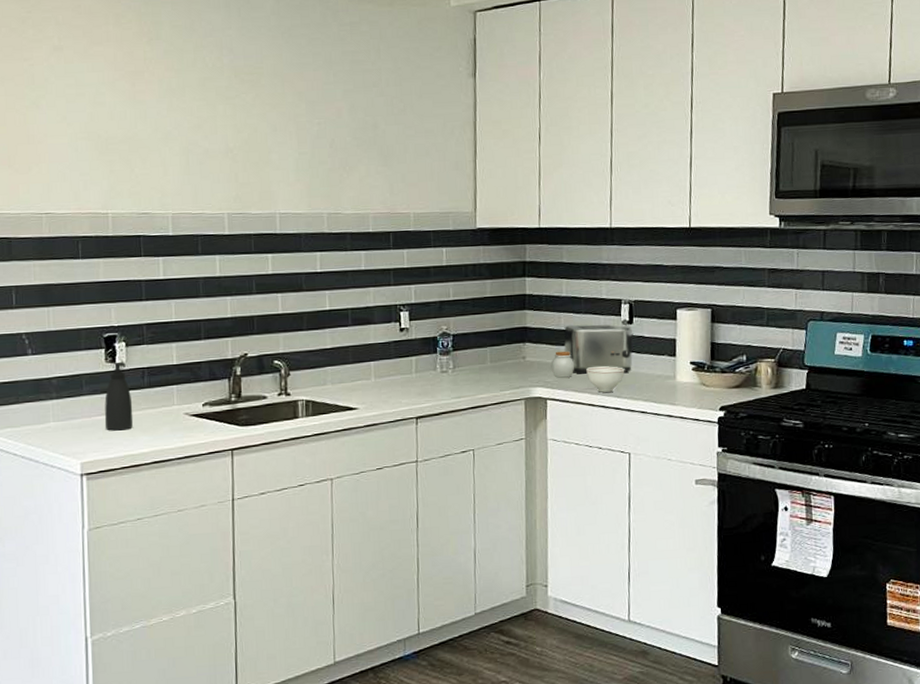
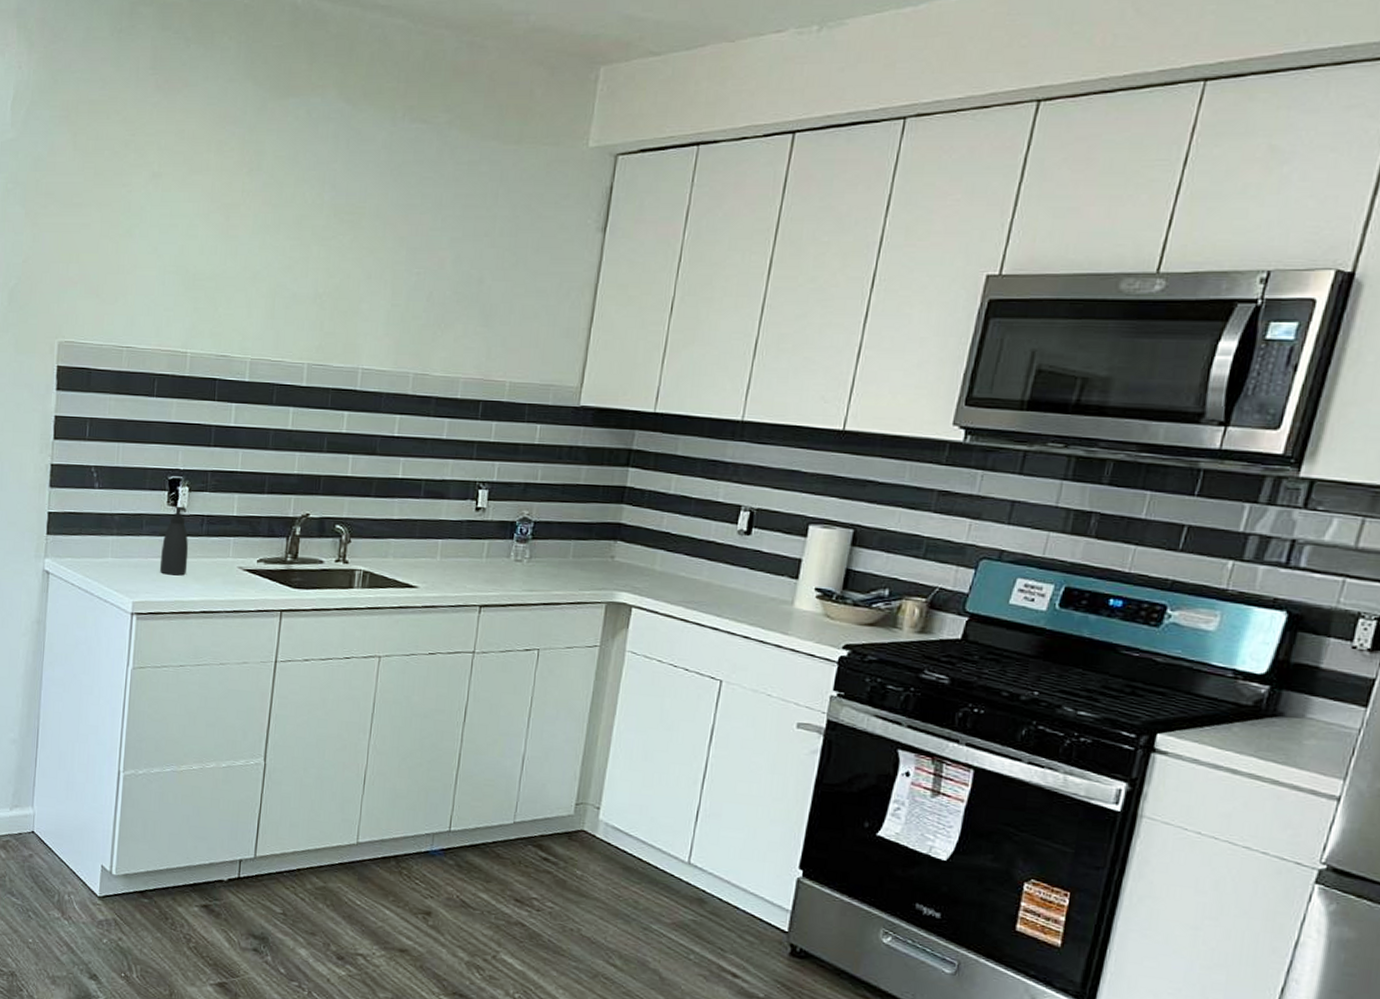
jar: present [551,351,575,378] -> none [642,555,672,586]
toaster: present [564,324,636,374] -> none [662,527,752,590]
bowl: present [586,366,625,393] -> none [684,577,732,609]

